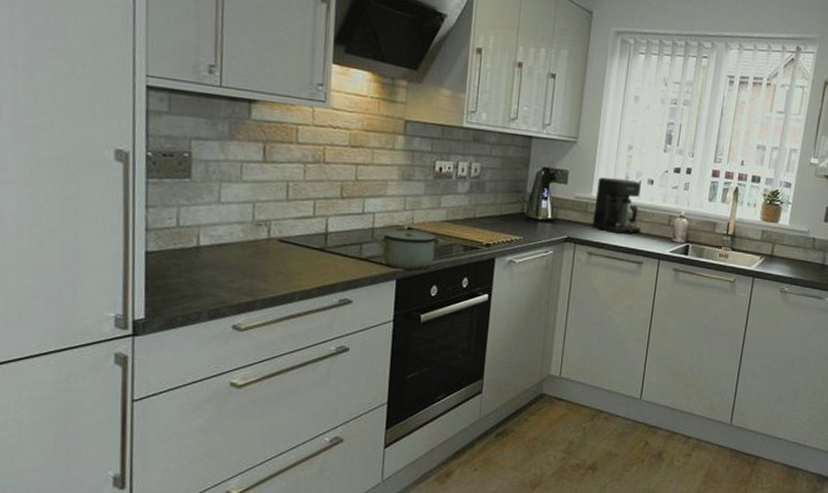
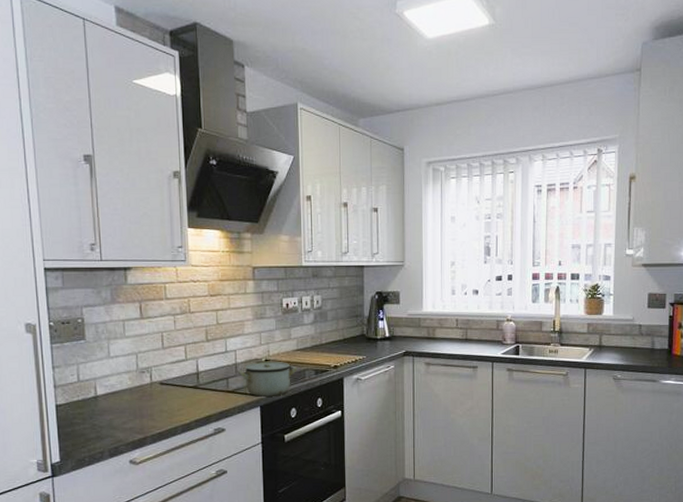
coffee maker: present [592,177,641,234] -> none [426,292,472,343]

